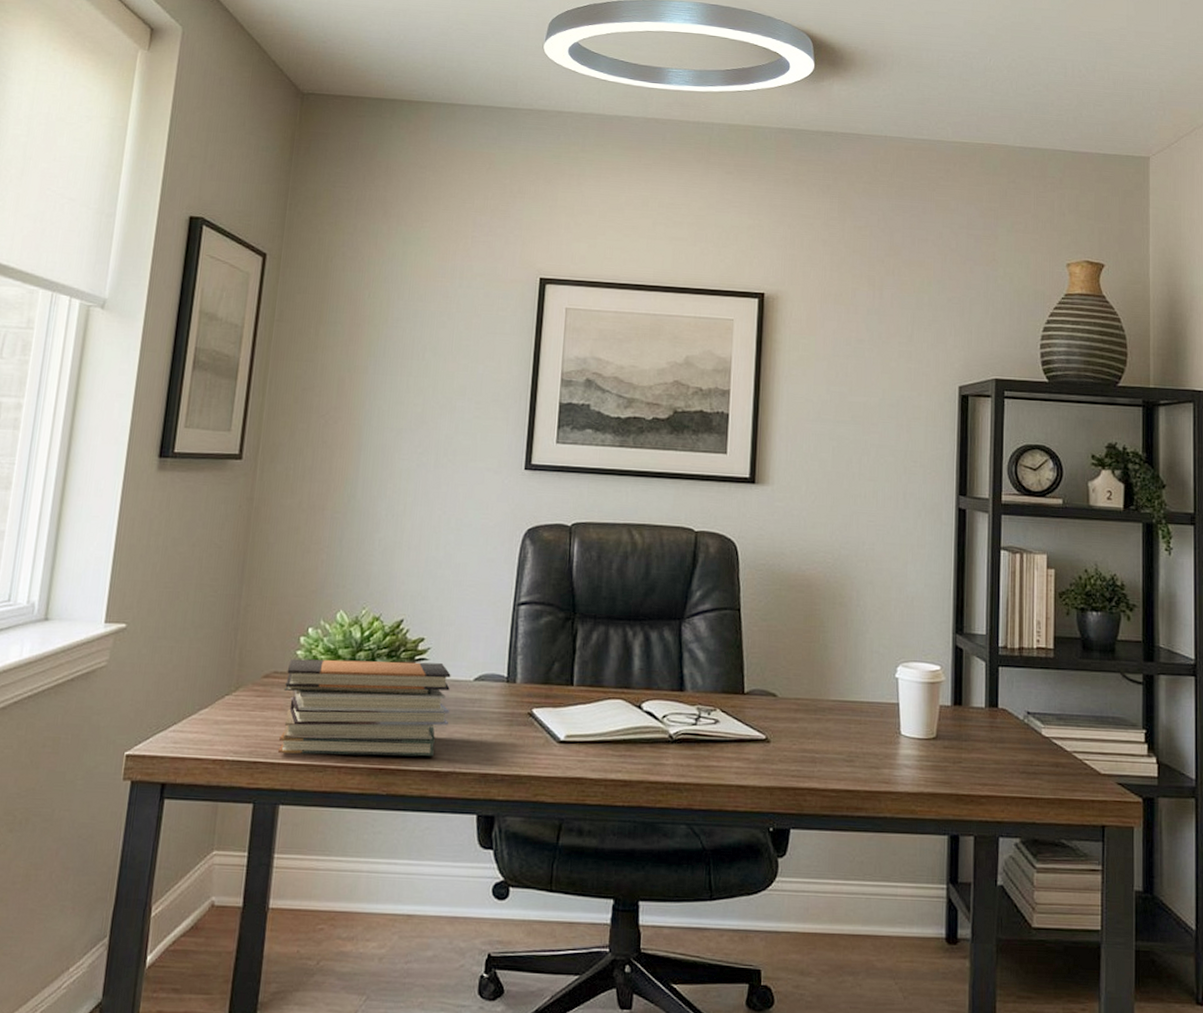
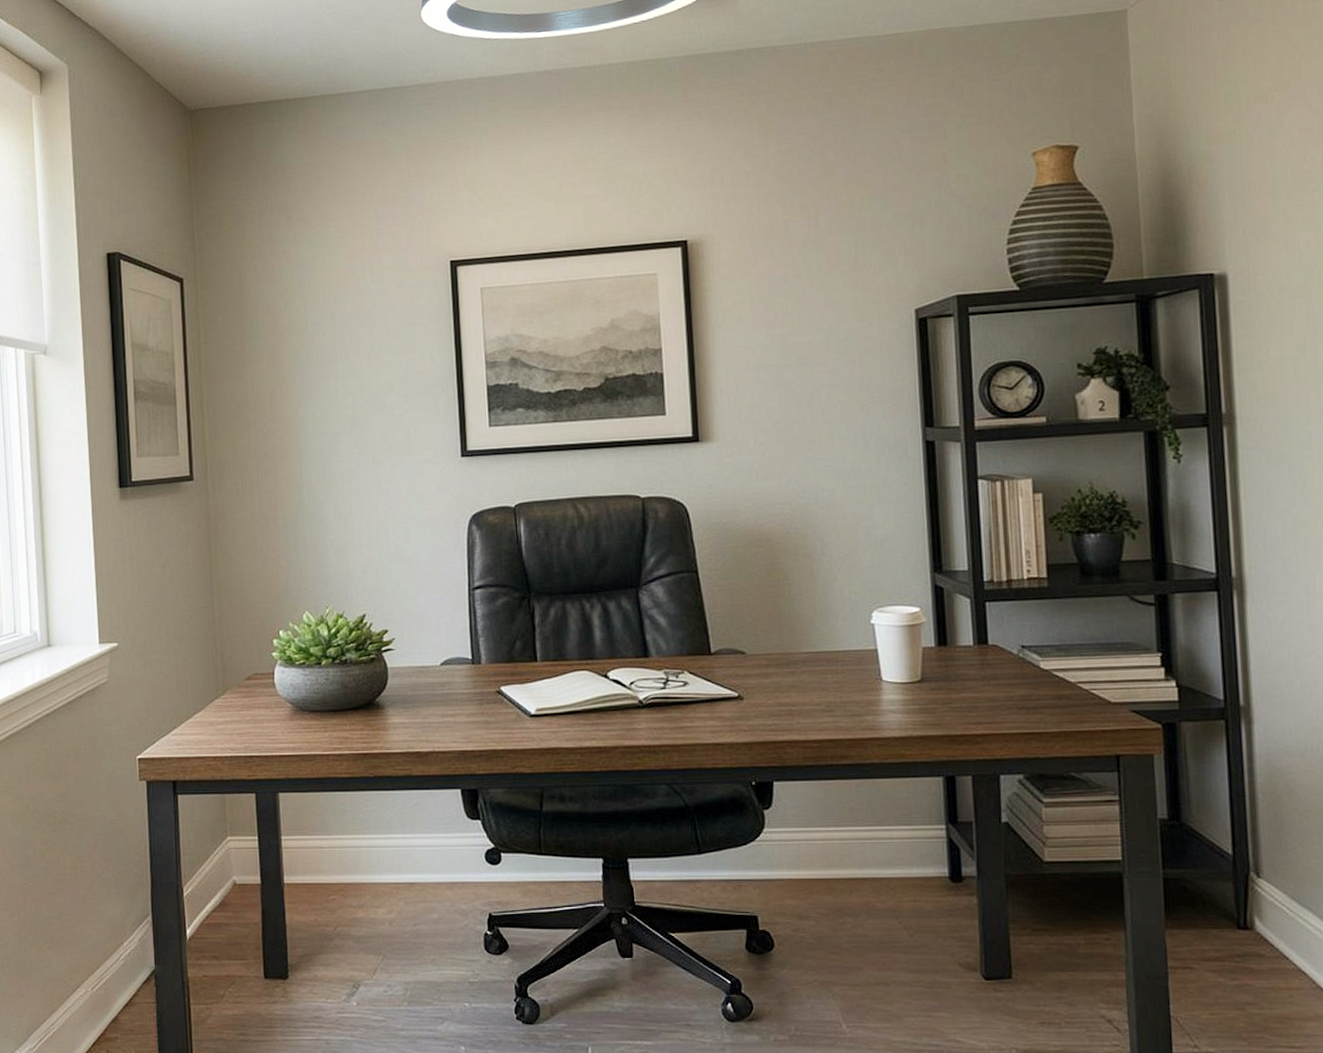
book stack: present [278,658,451,757] -> none [265,652,422,746]

